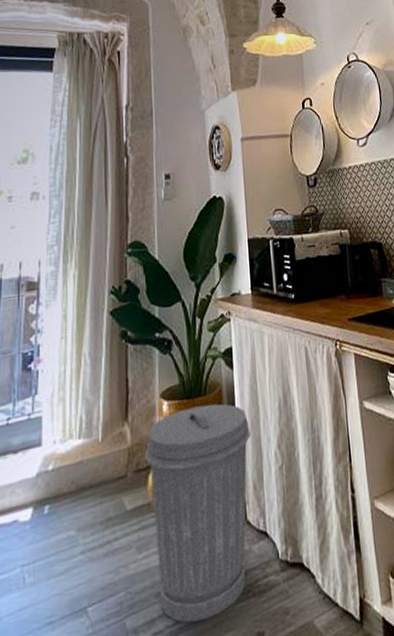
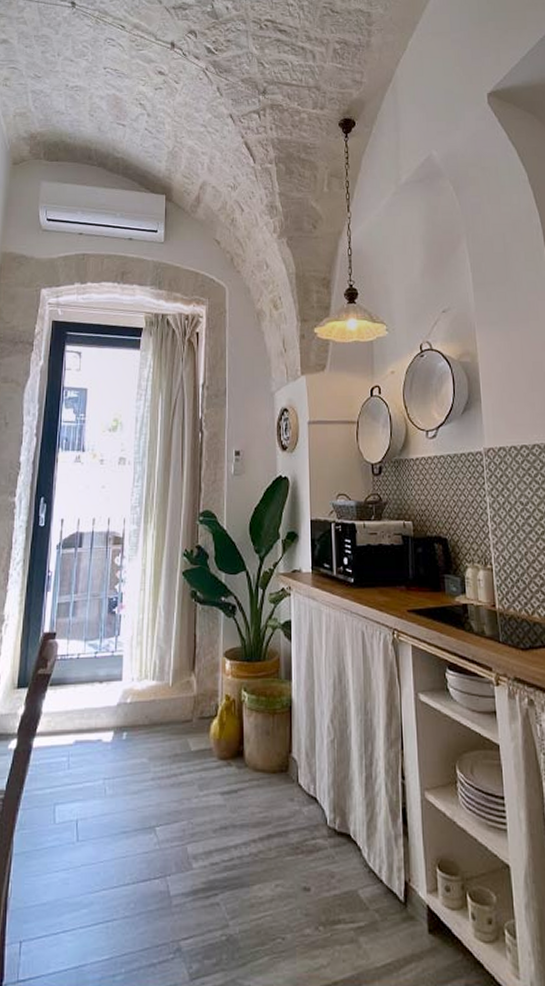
trash can: present [144,403,251,623] -> none [208,670,305,862]

